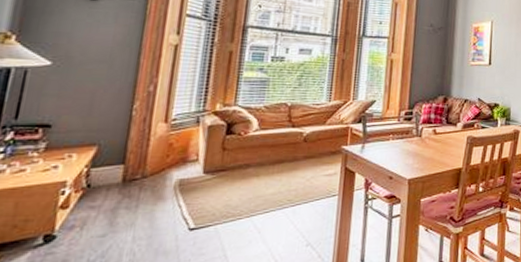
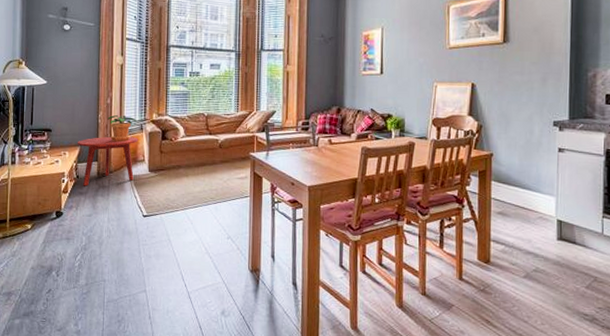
side table: none [92,132,192,198] -> present [77,136,138,186]
potted plant: none [147,105,193,139] -> present [108,115,138,143]

